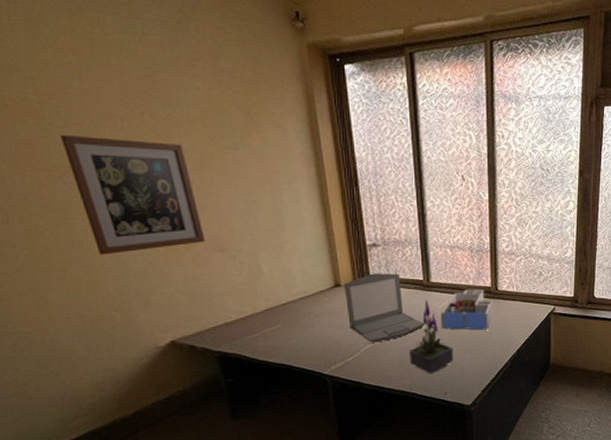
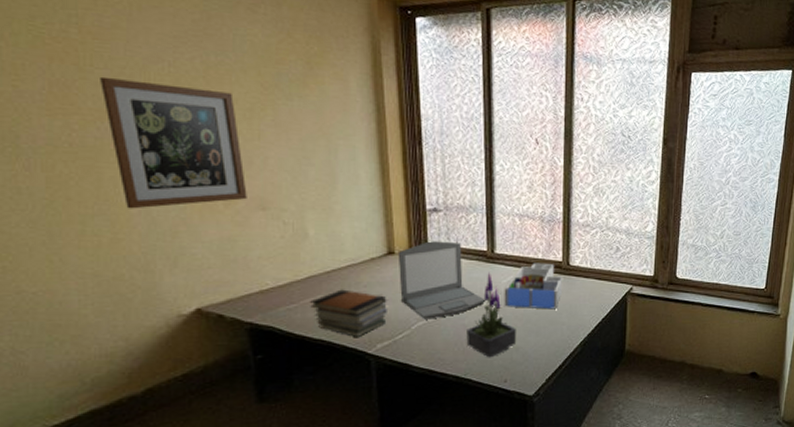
book stack: none [270,319,338,361] -> present [310,289,387,337]

